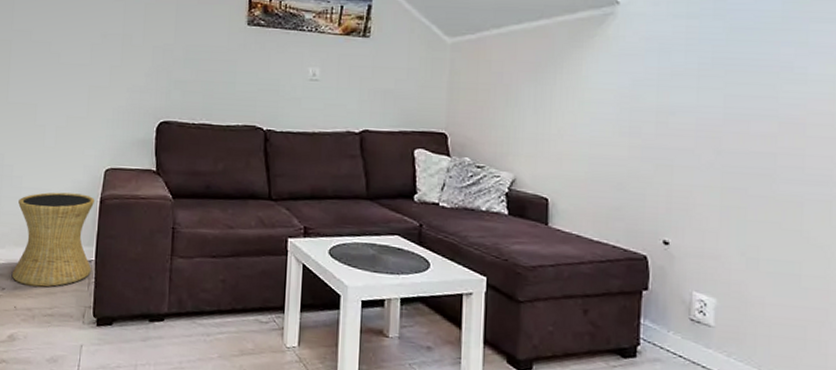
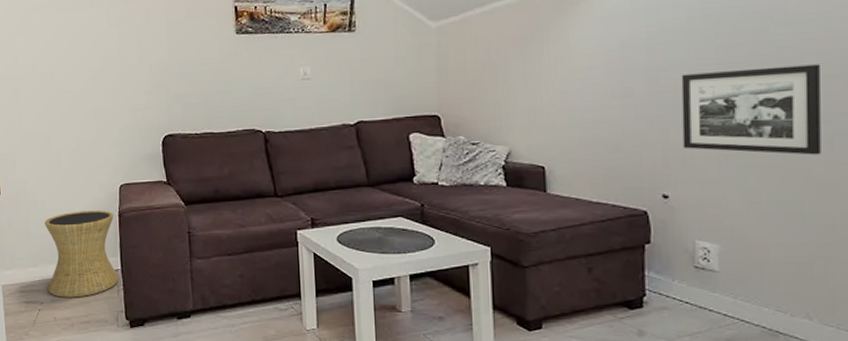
picture frame: none [686,120,822,217] -> present [681,64,821,155]

